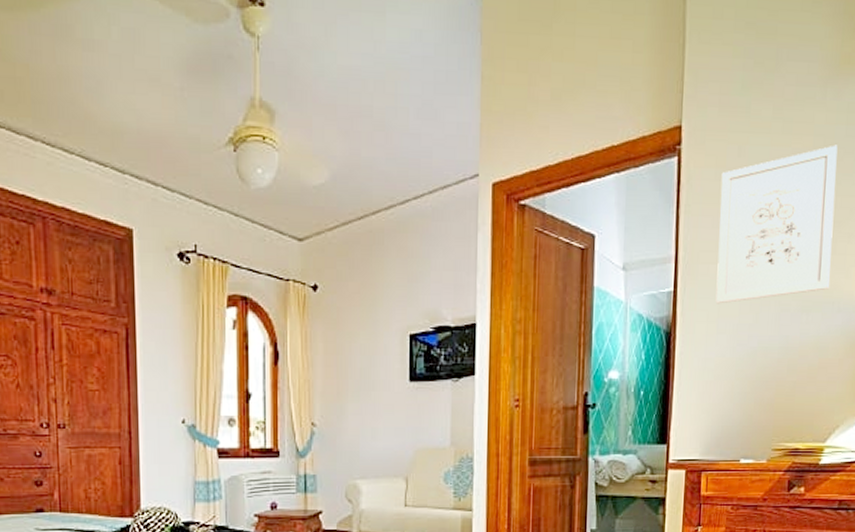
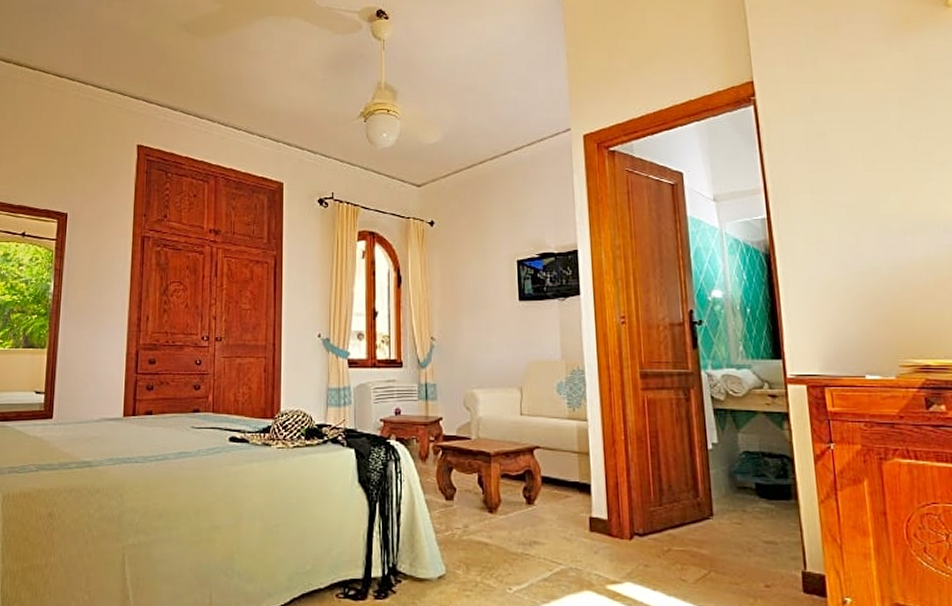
wall art: present [715,145,838,304] -> none [799,88,931,228]

